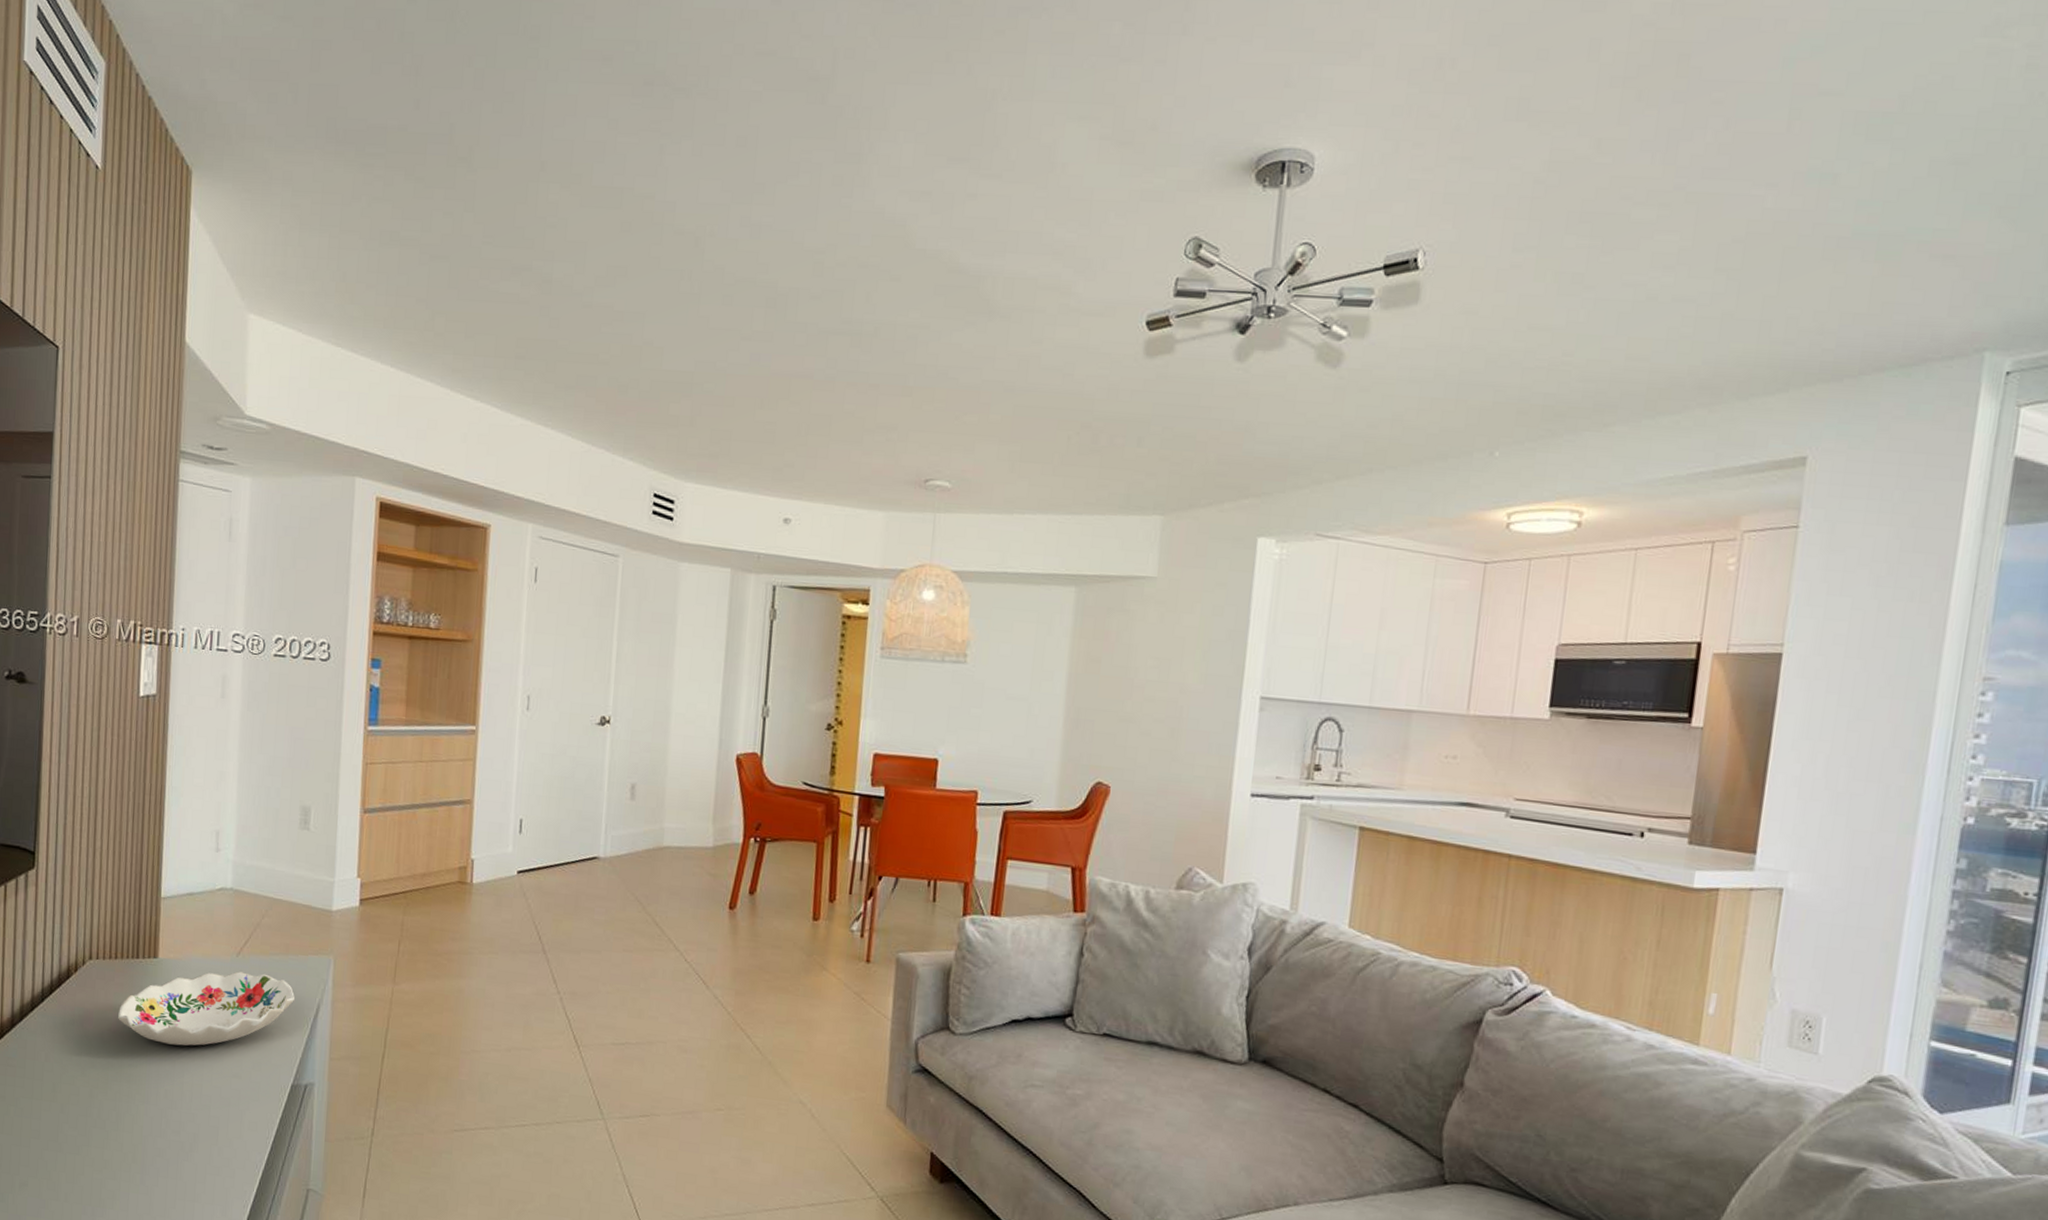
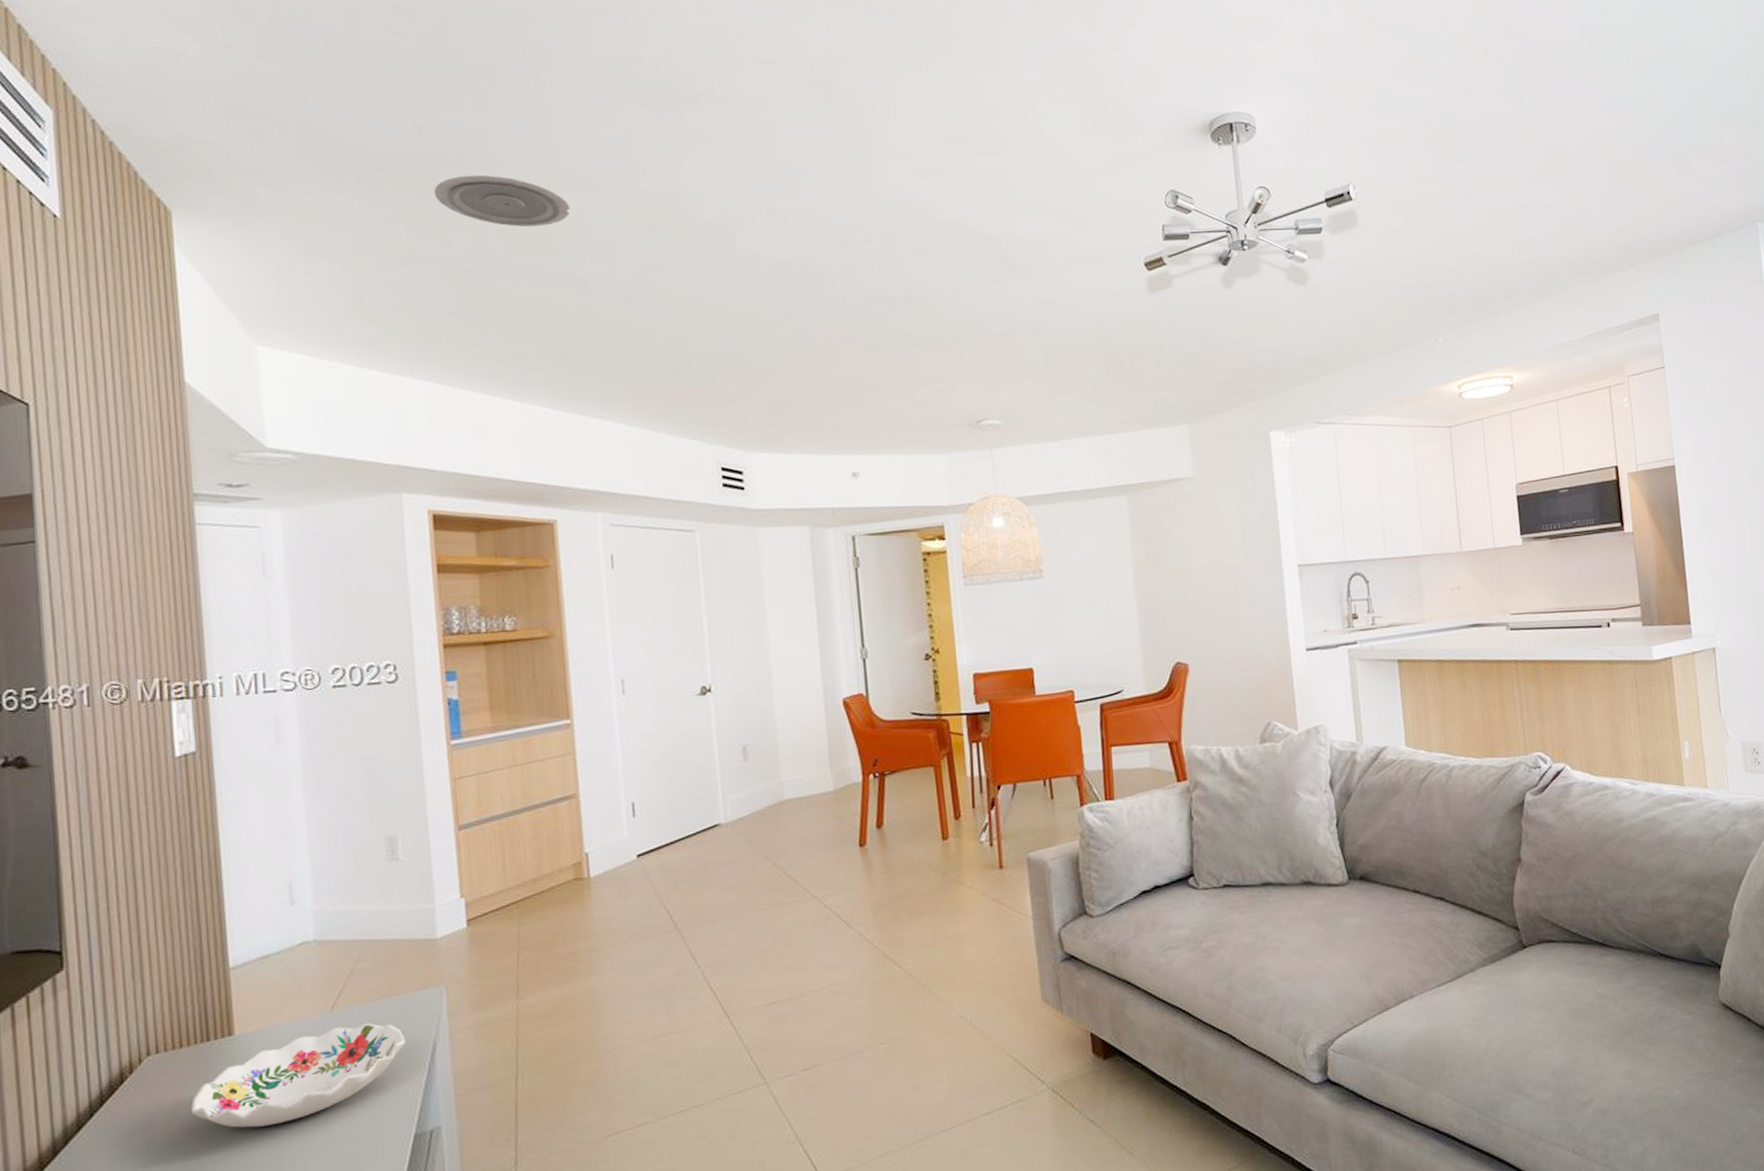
recessed light: none [422,156,547,217] -> present [434,175,570,227]

